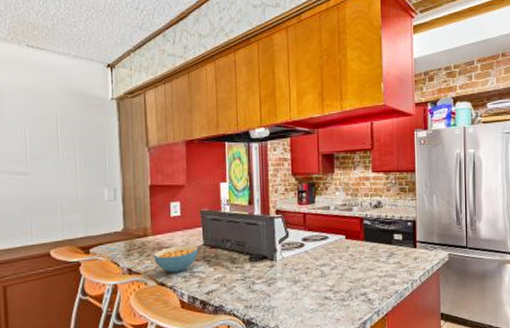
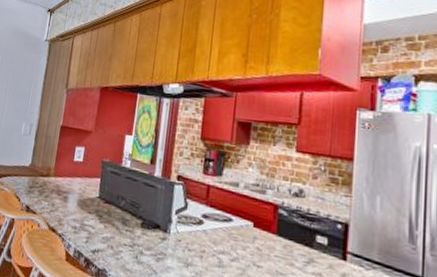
cereal bowl: present [153,245,199,273] -> none [50,192,94,222]

